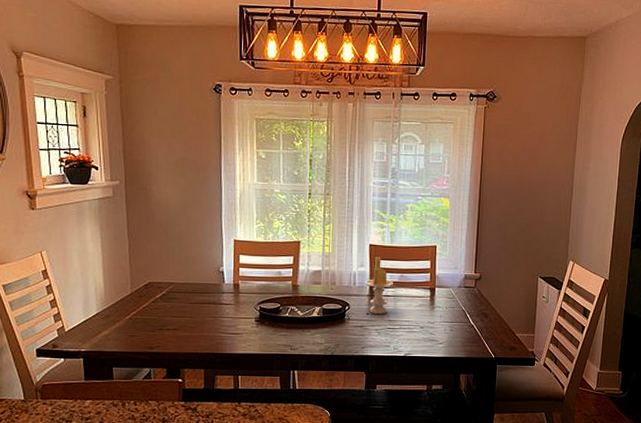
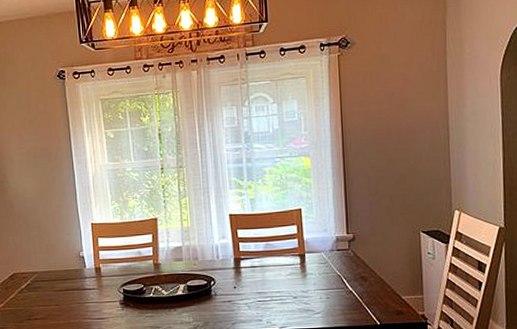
candle: present [365,257,393,314] -> none [229,226,259,287]

